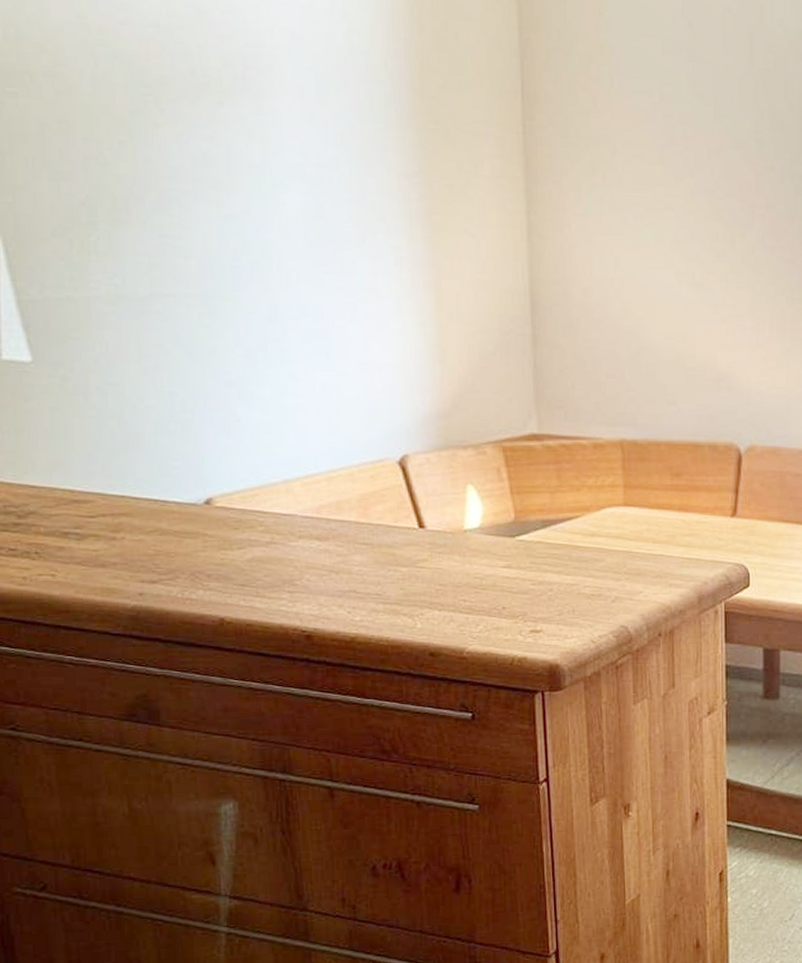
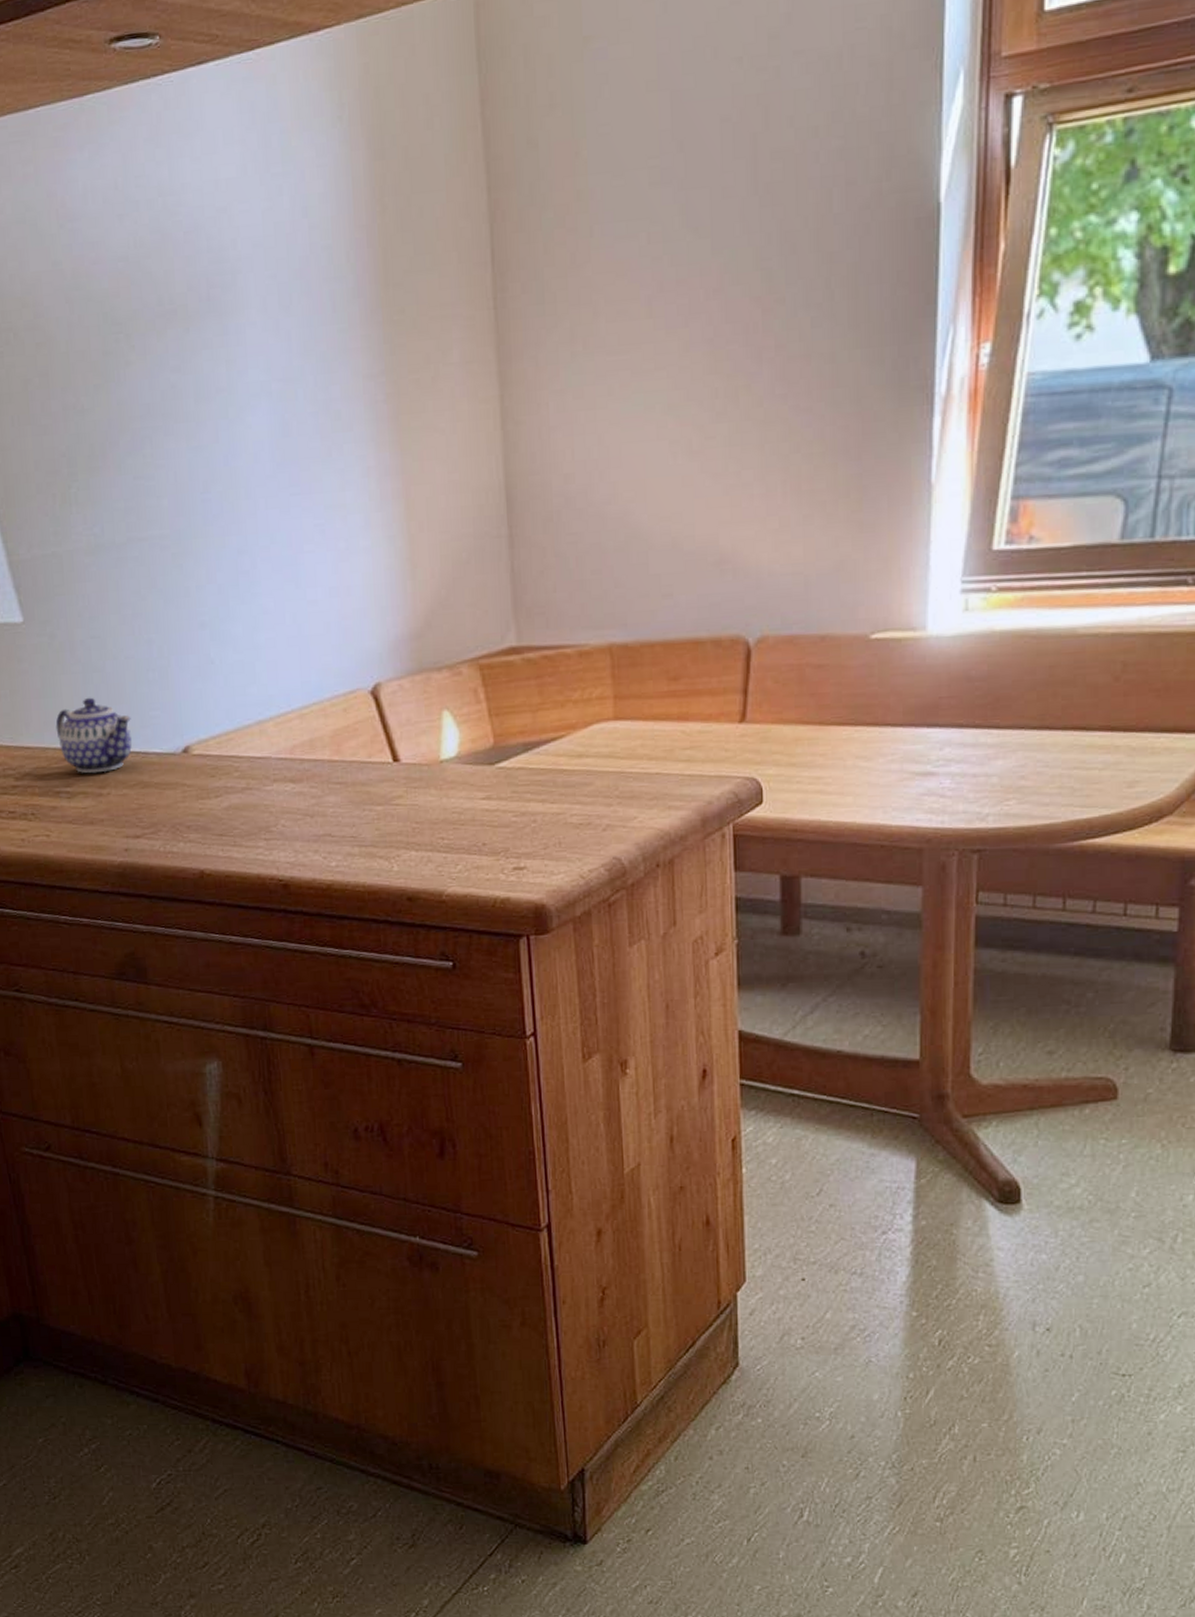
teapot: none [65,442,150,517] -> present [55,697,132,774]

